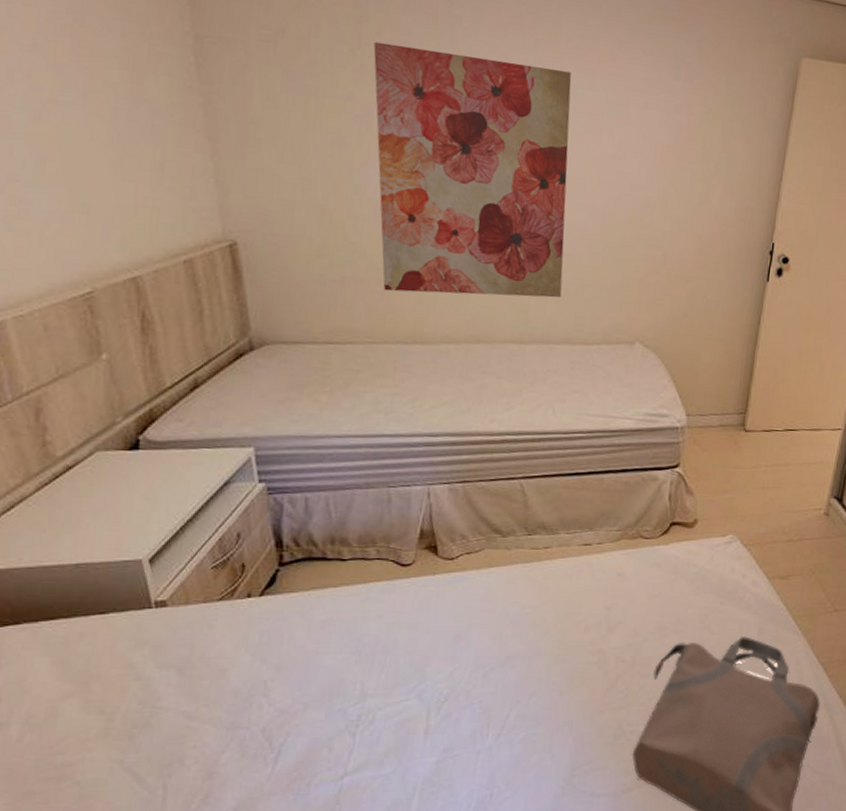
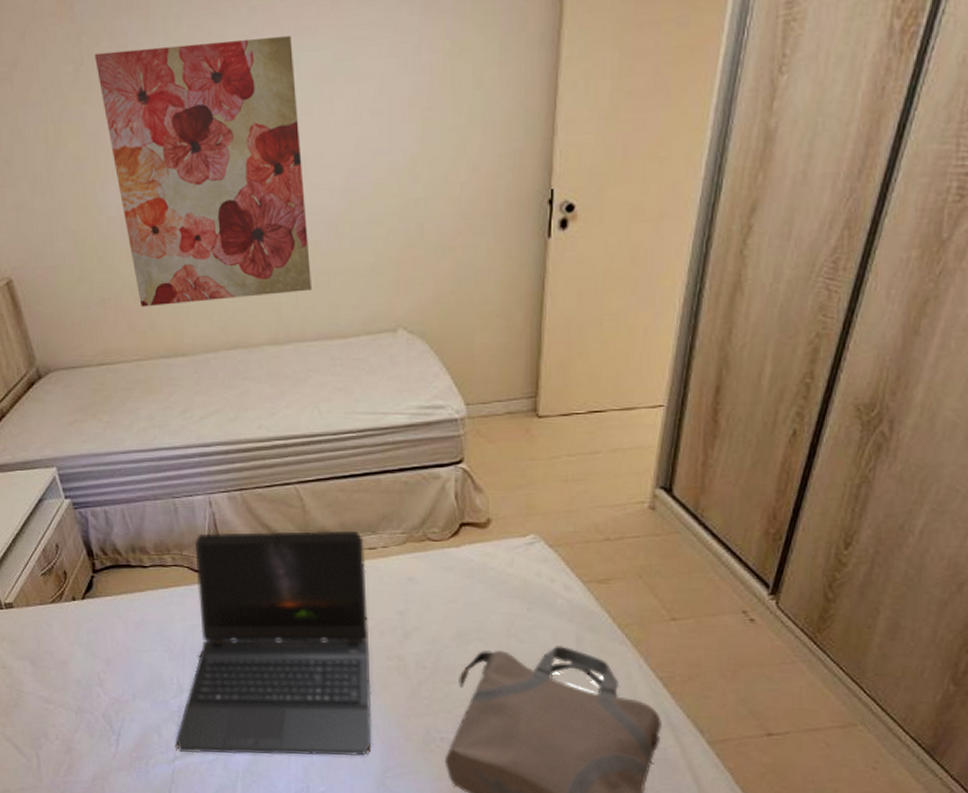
laptop computer: none [348,525,581,767] -> present [175,530,372,756]

